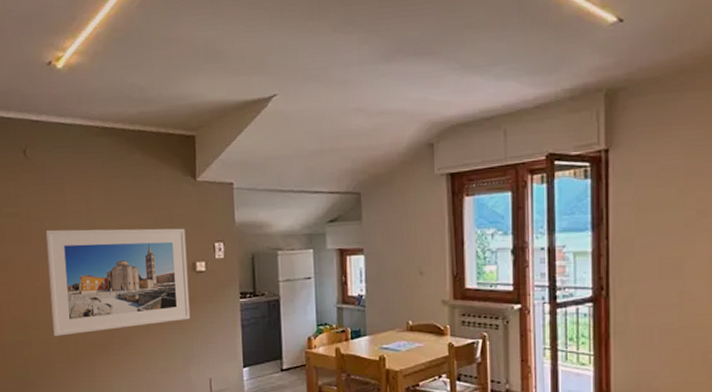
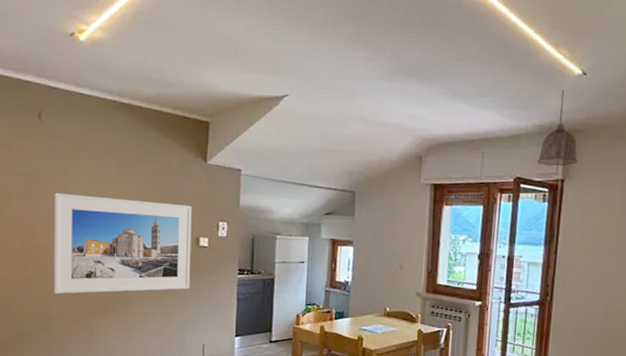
pendant lamp: none [572,43,624,136] -> present [537,90,578,166]

